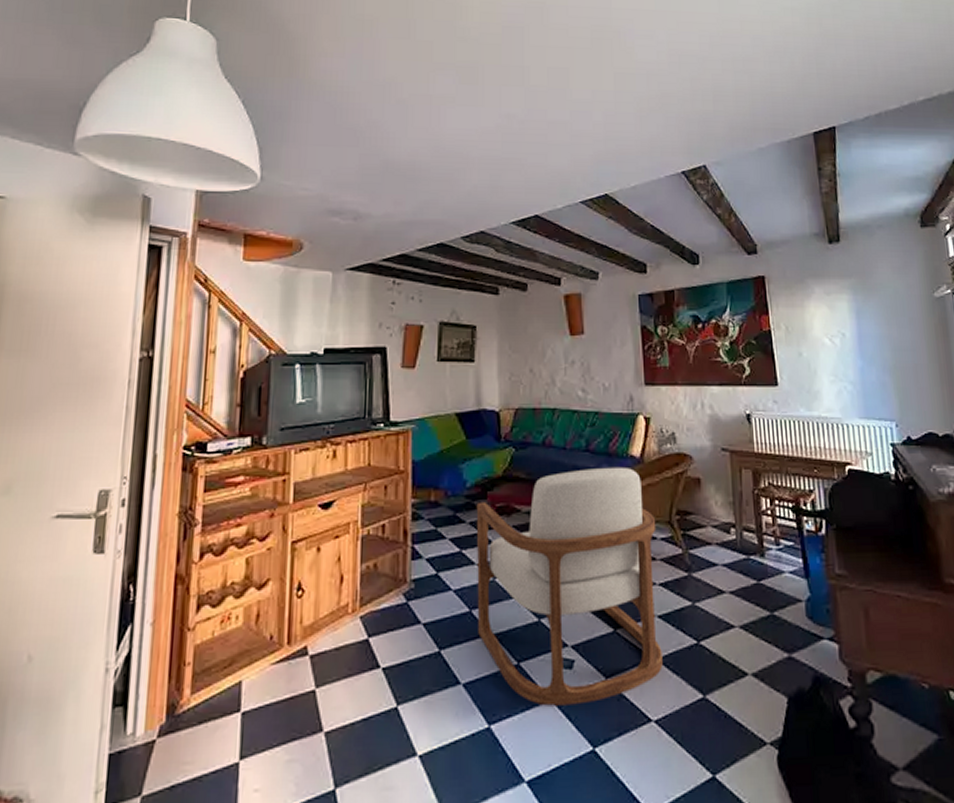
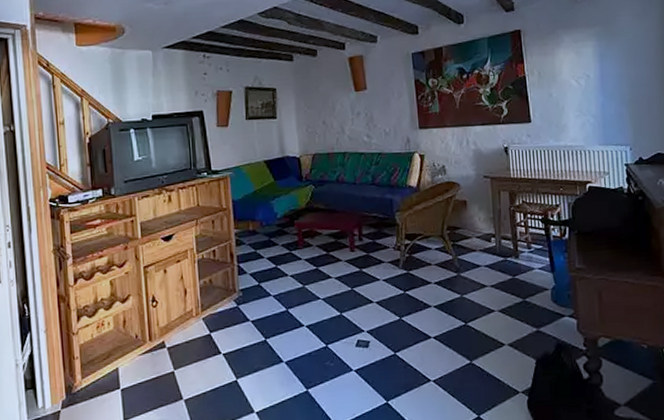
armchair: present [476,466,663,706] -> none [286,195,438,374]

